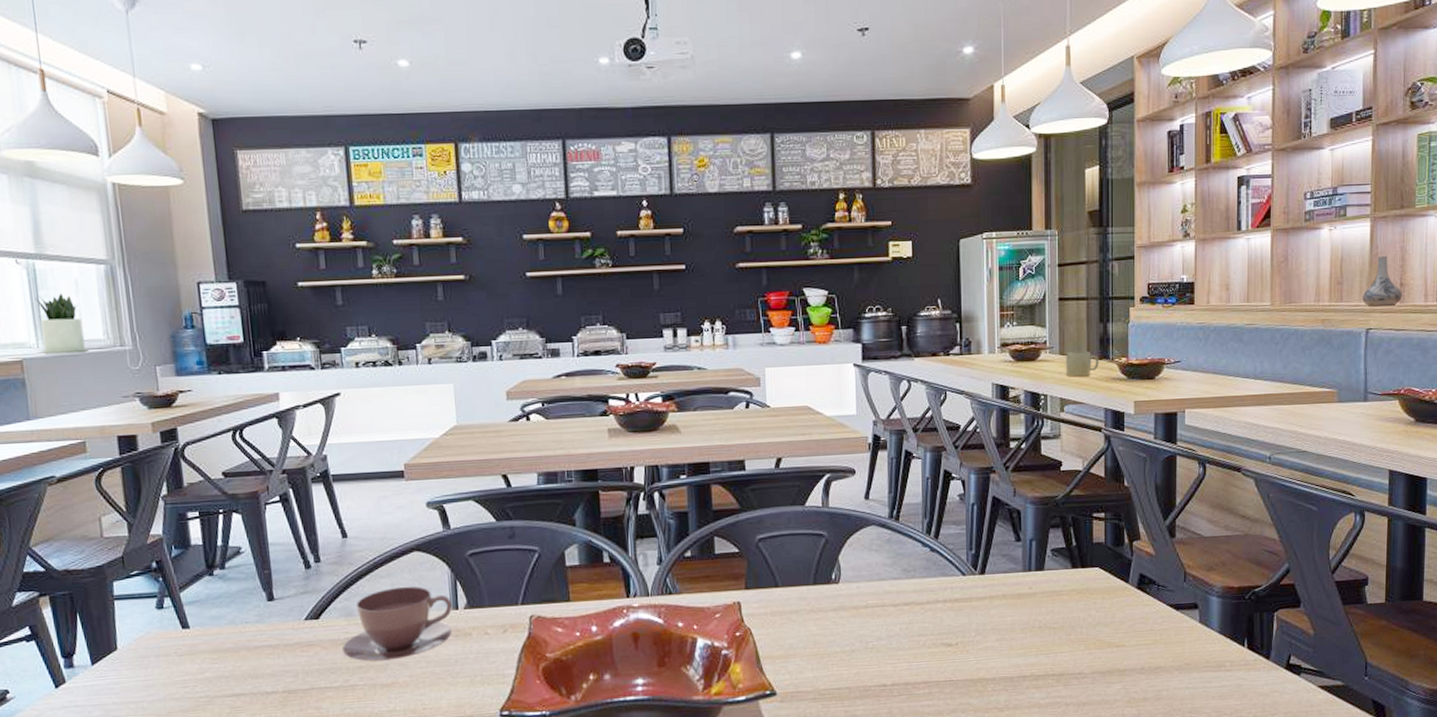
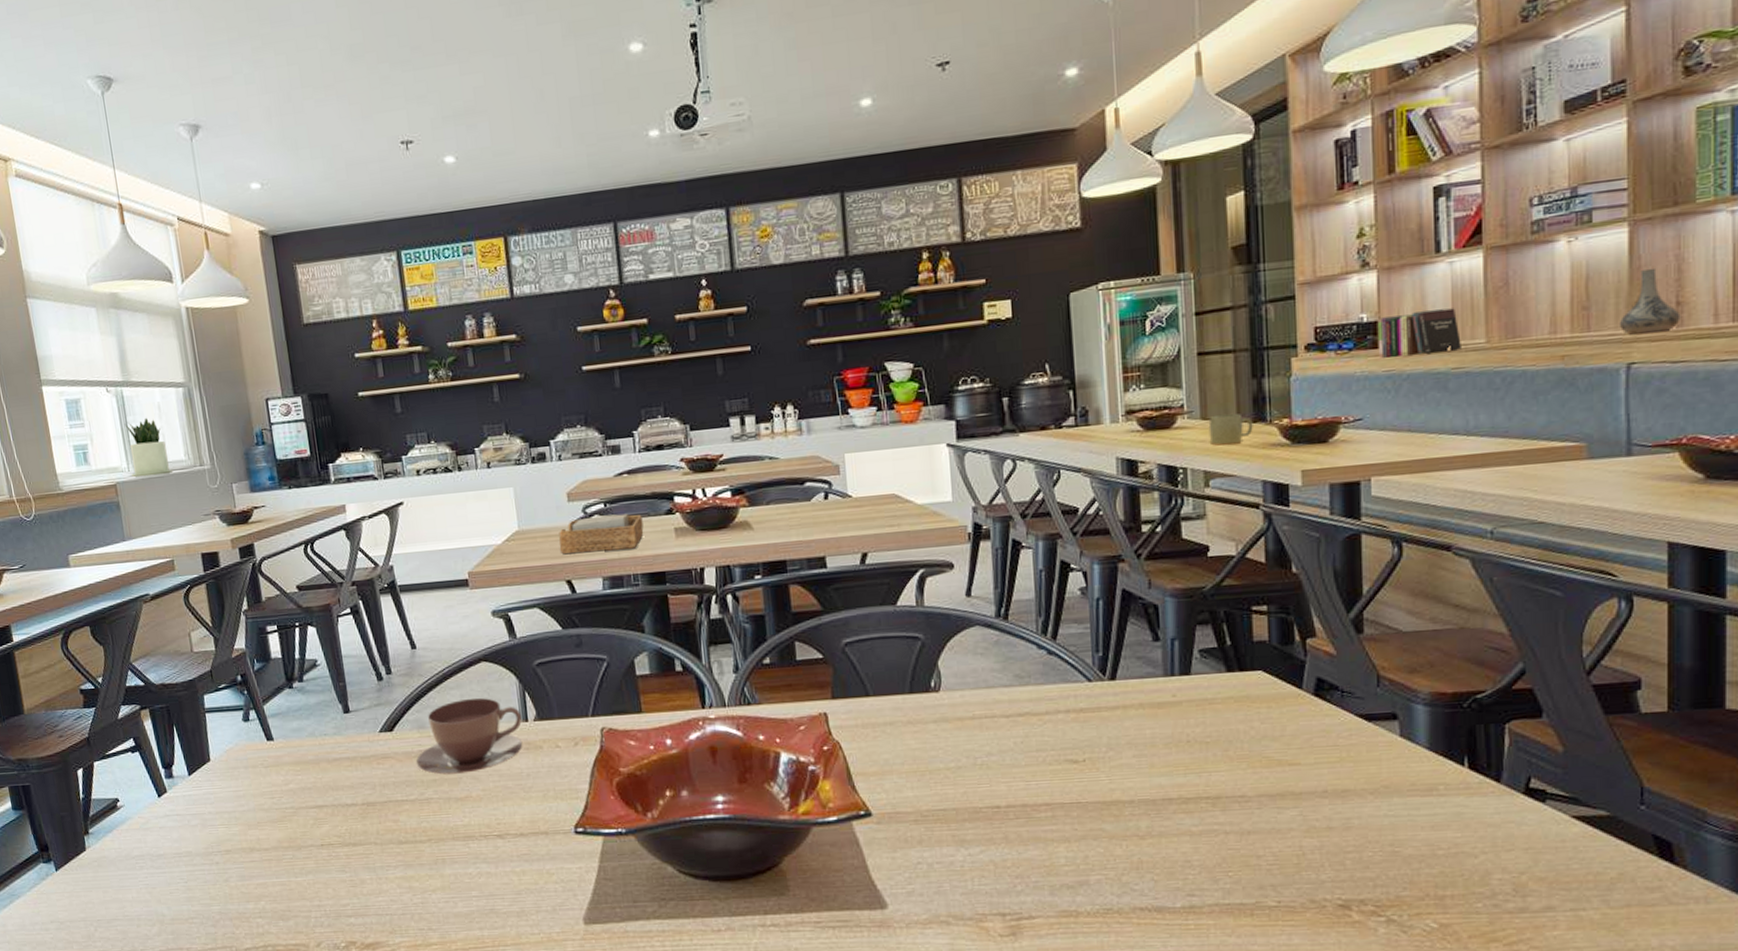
napkin holder: none [496,413,579,450] -> present [559,513,644,555]
books: none [1193,276,1253,312] -> present [1377,308,1461,358]

